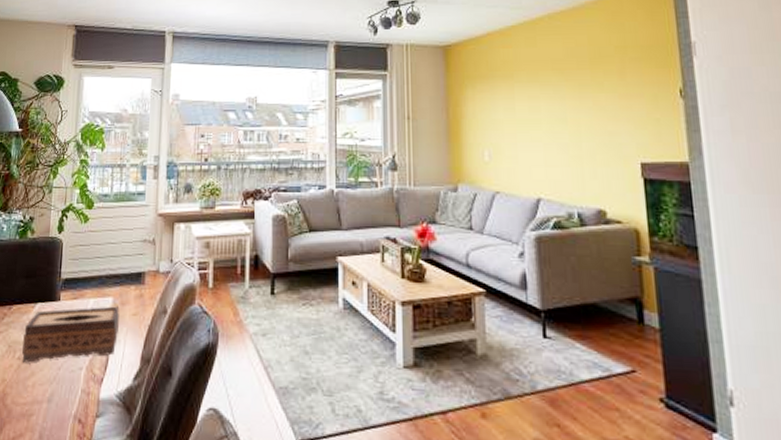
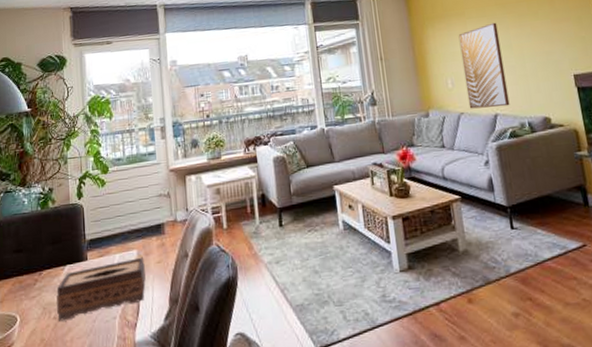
wall art: none [503,90,557,191] -> present [458,22,510,109]

